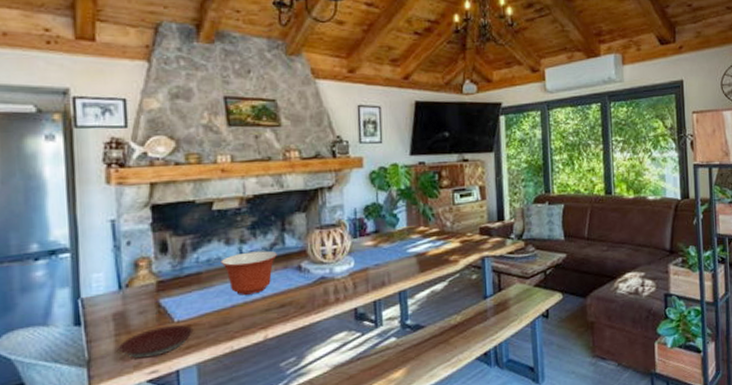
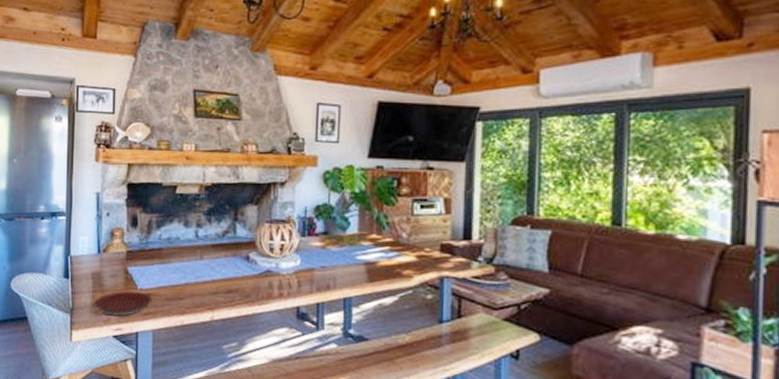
mixing bowl: present [220,250,277,295] -> none [179,236,228,276]

